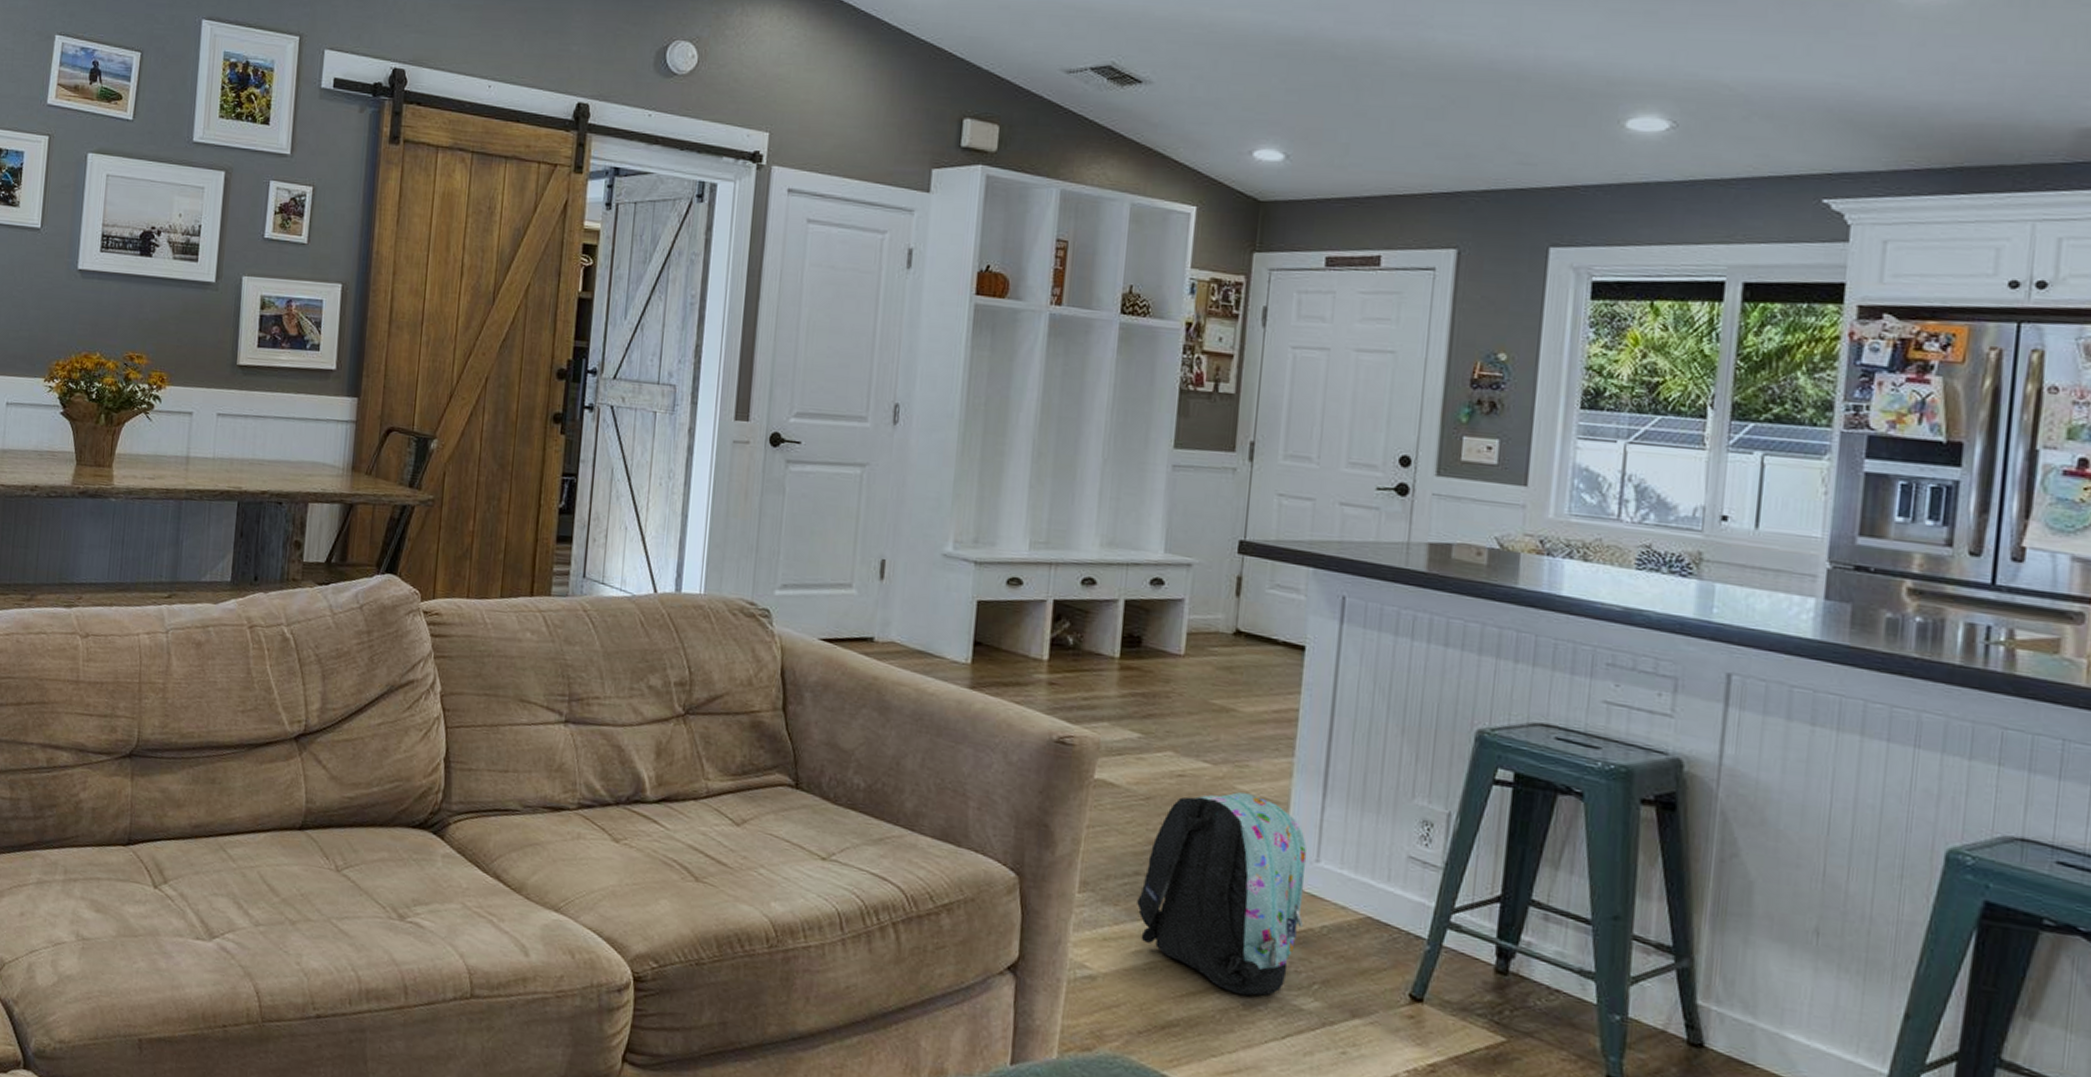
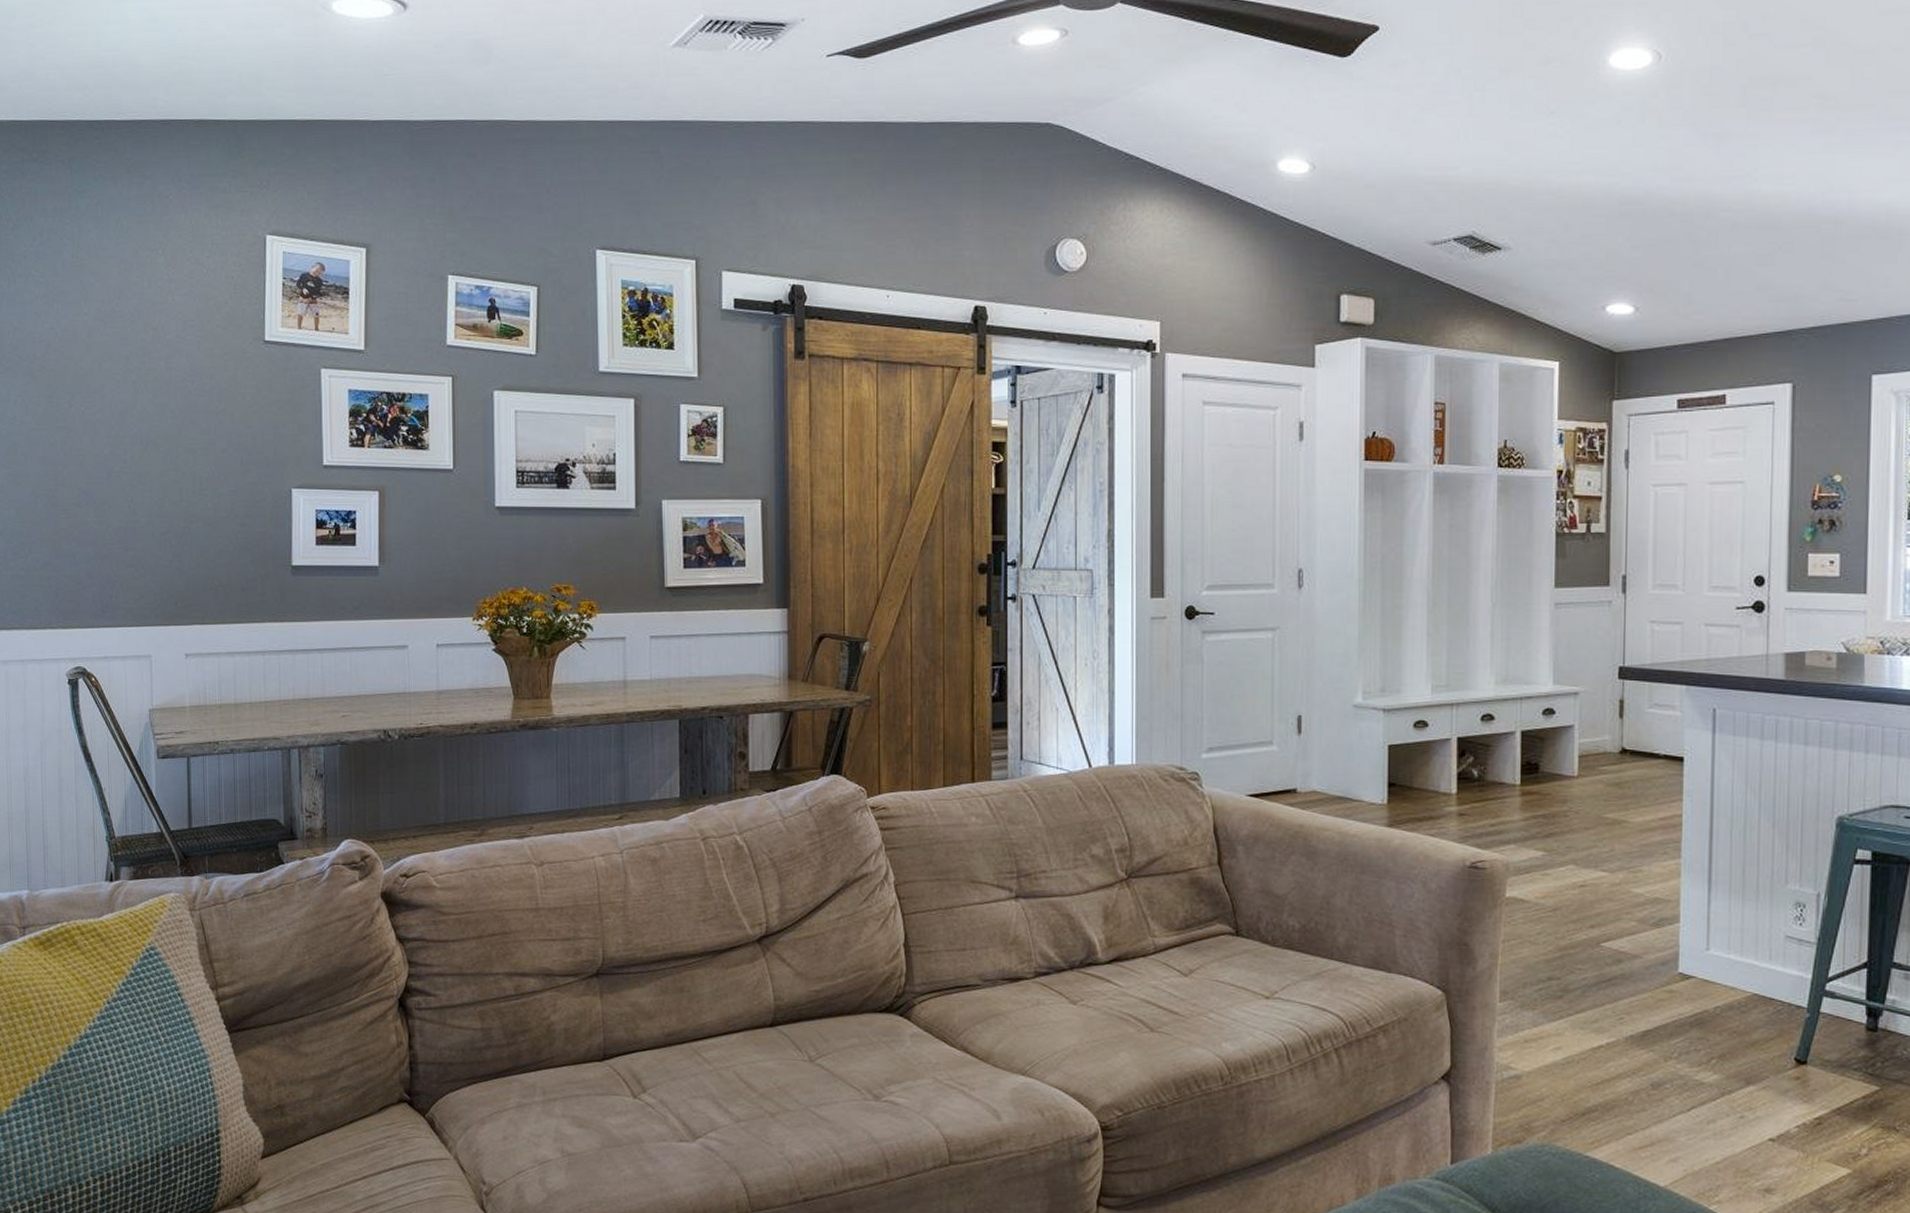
backpack: present [1137,792,1307,996] -> none [1552,895,1700,1077]

